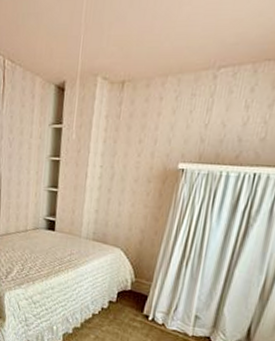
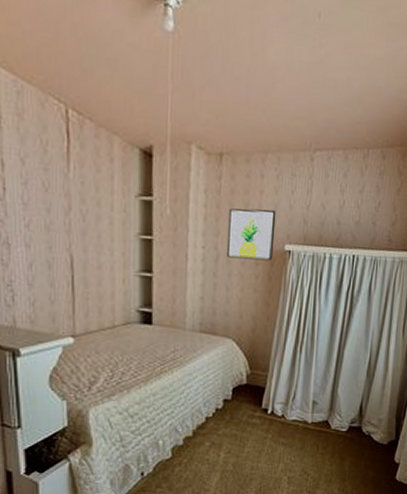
wall art: none [120,130,173,179] -> present [226,208,277,261]

